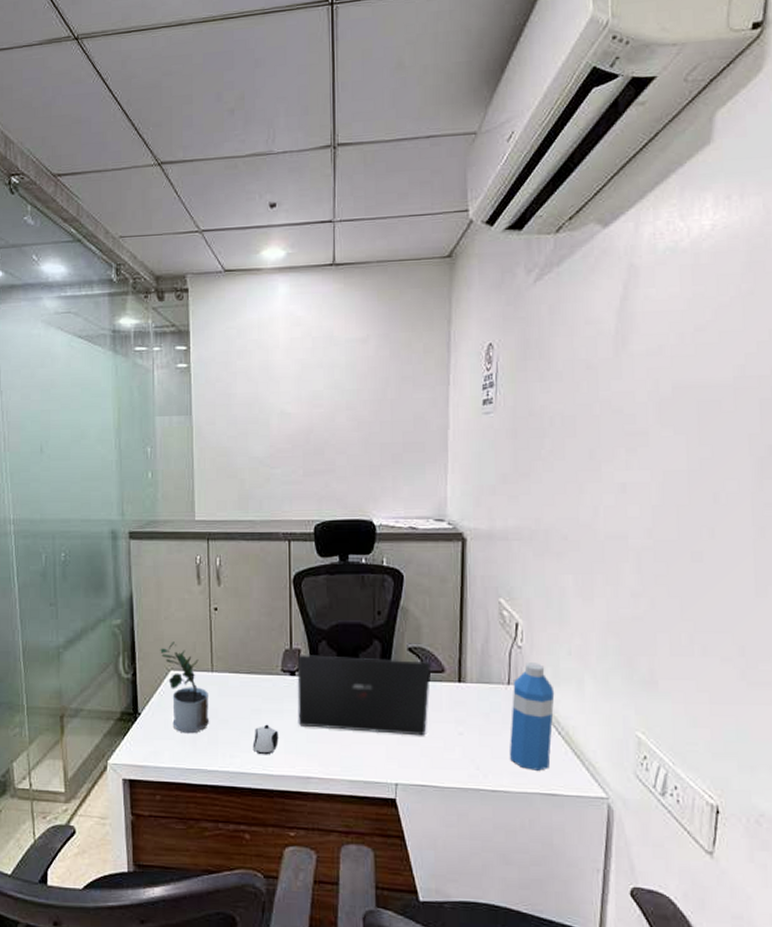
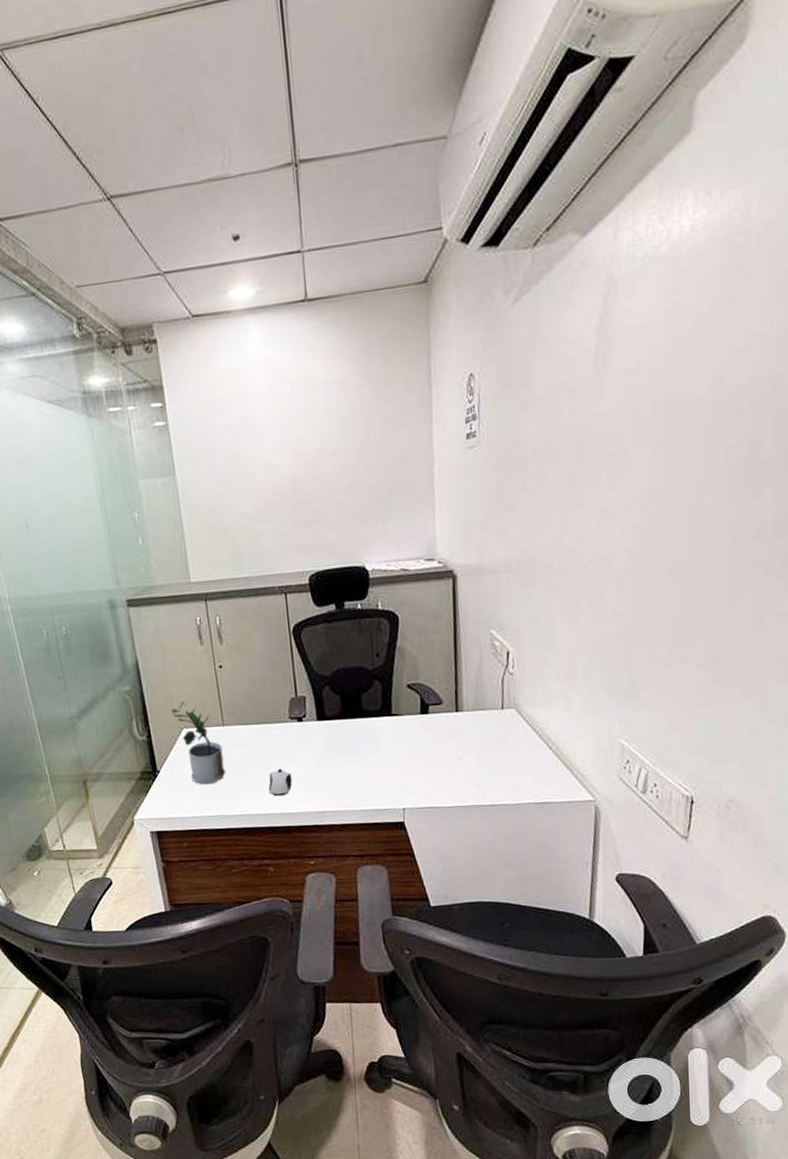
laptop: present [297,655,430,736] -> none [303,696,430,767]
water bottle: present [510,663,555,771] -> none [505,686,545,784]

